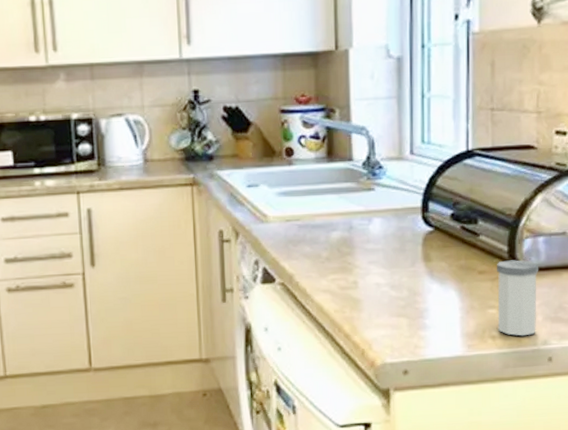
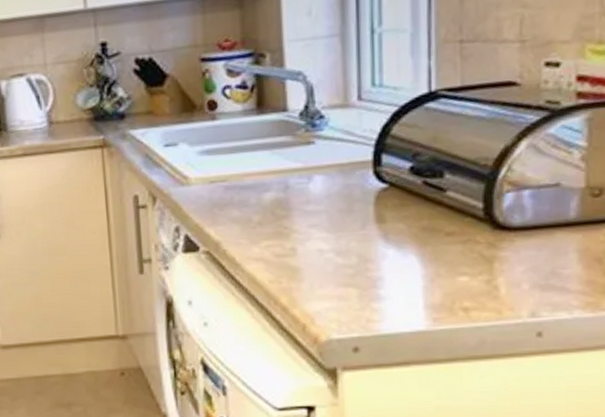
salt shaker: present [497,260,539,336] -> none [469,218,524,308]

